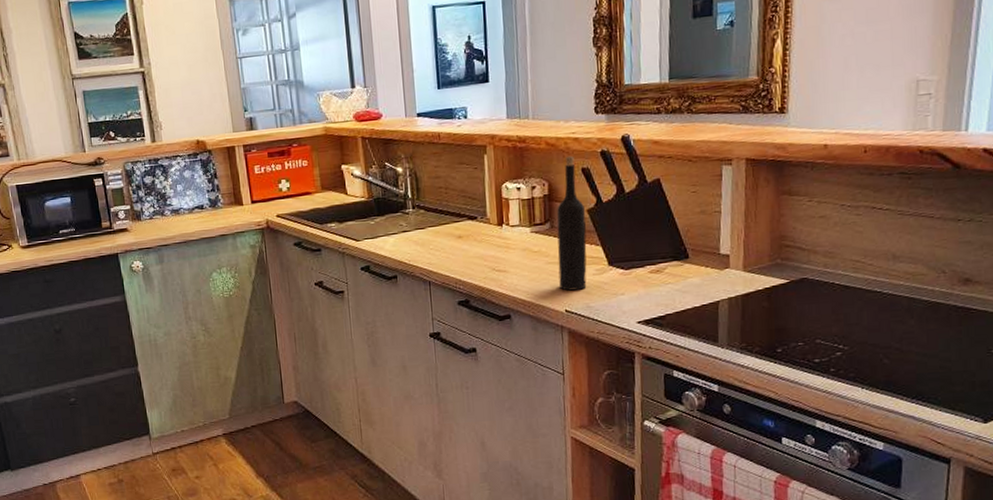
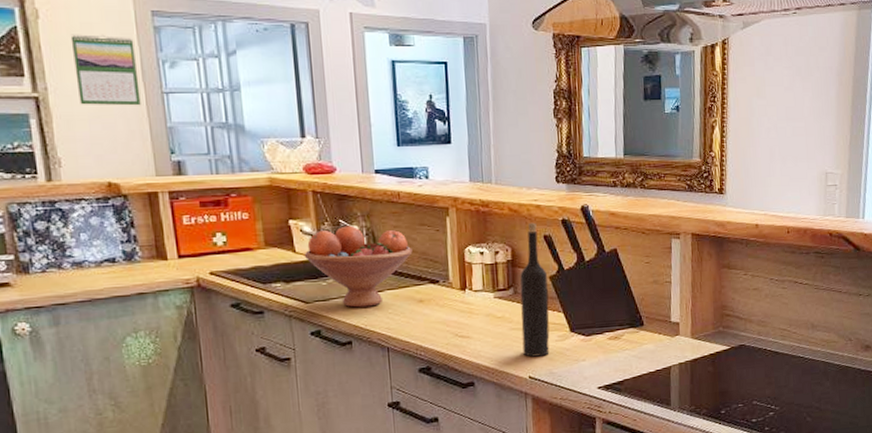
calendar: none [166,11,221,75] -> present [70,34,141,106]
fruit bowl: none [354,167,452,245] -> present [304,225,413,308]

